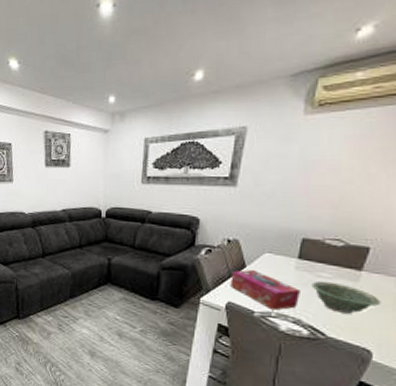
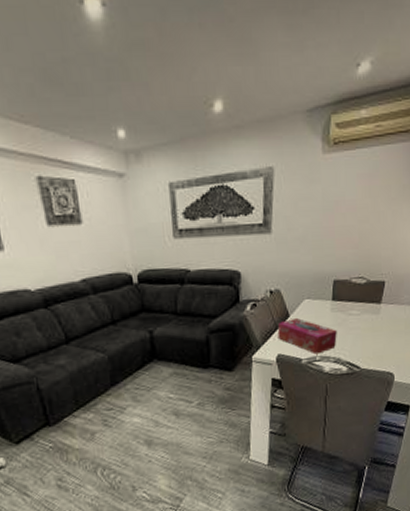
bowl: present [311,281,381,314] -> none [345,318,397,345]

